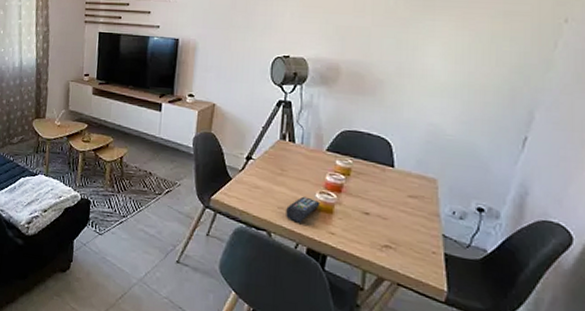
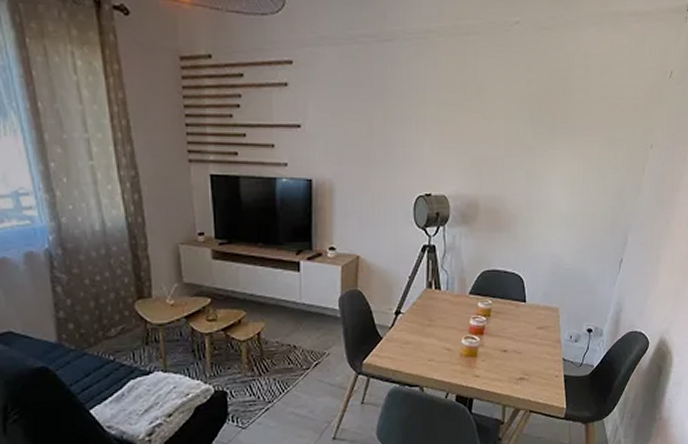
remote control: present [286,196,320,223] -> none [436,344,466,372]

